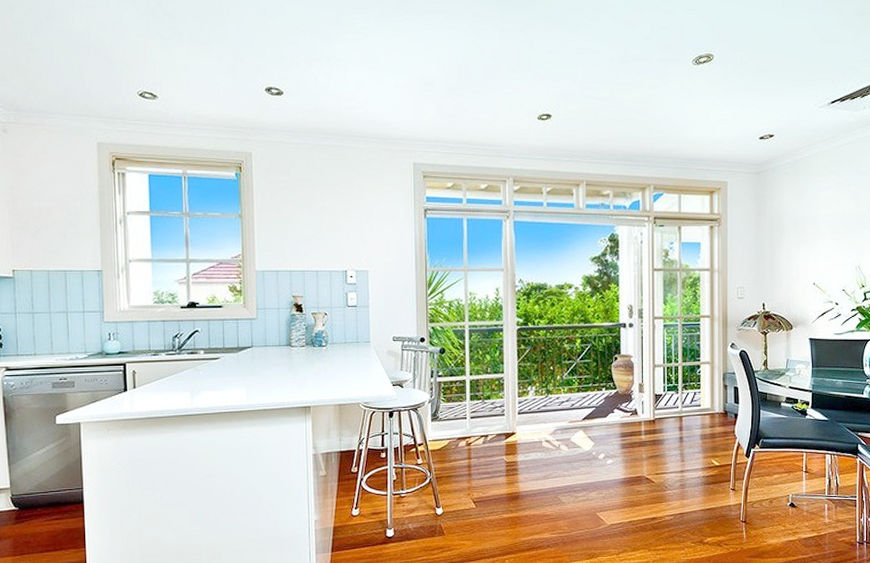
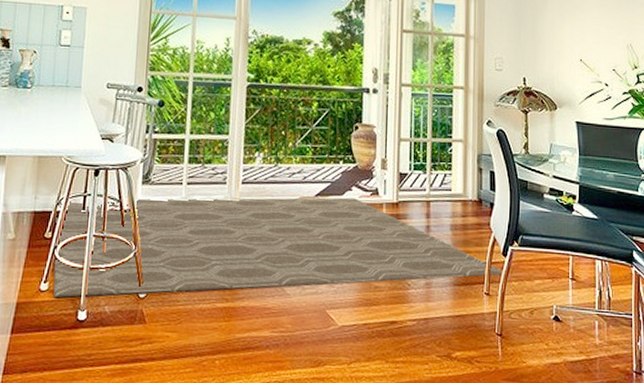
rug: none [358,419,747,520] -> present [53,197,503,298]

